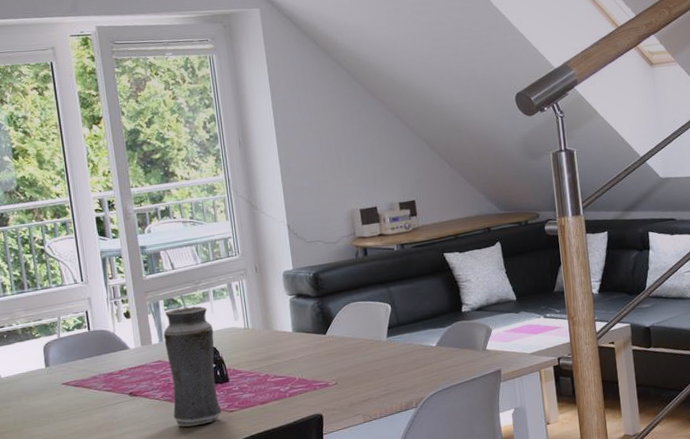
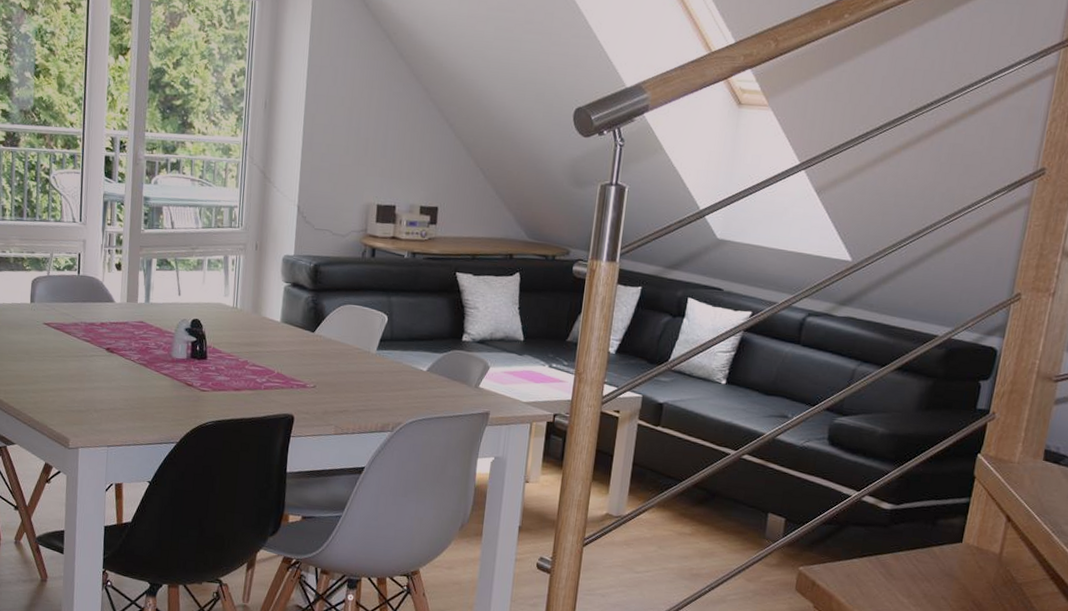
vase: present [163,306,222,427] -> none [145,270,201,398]

